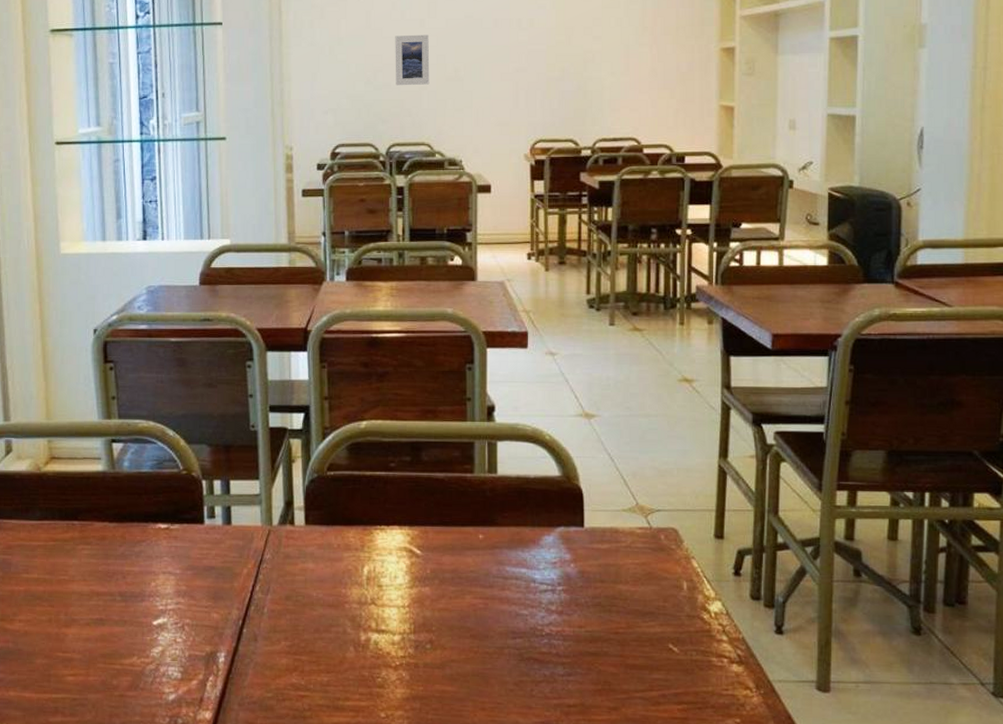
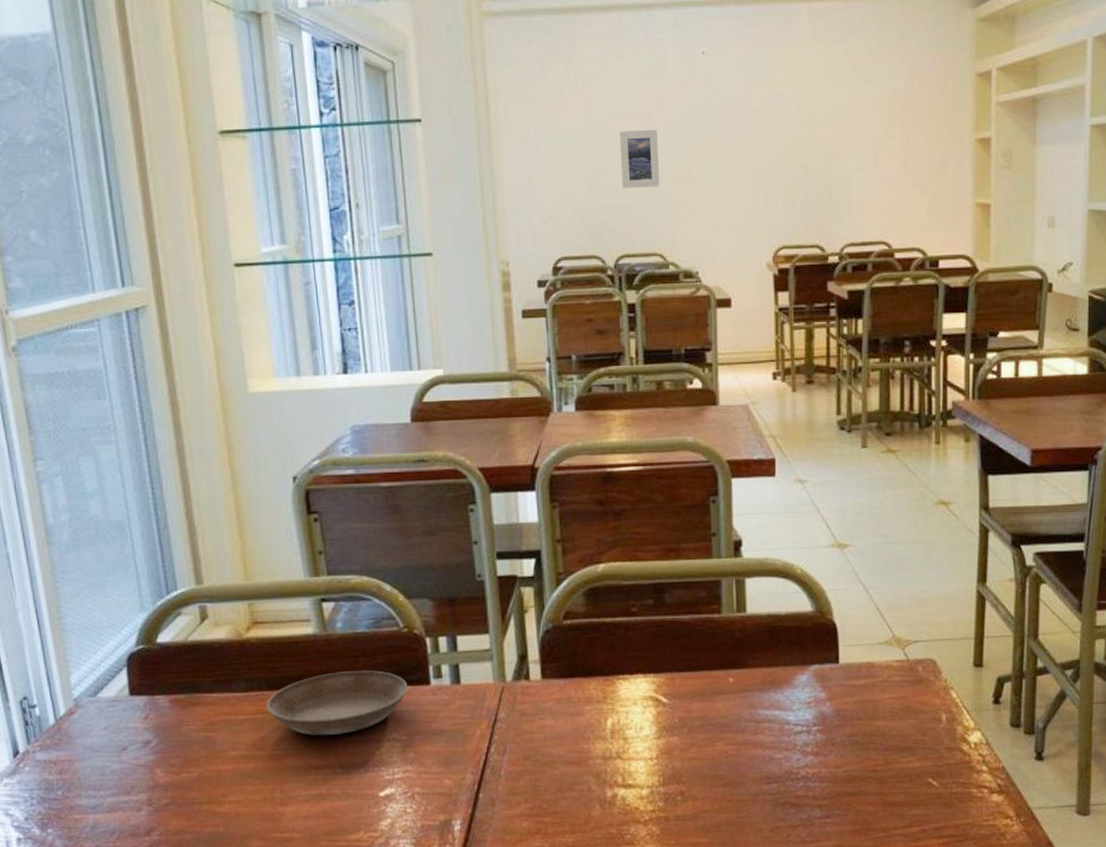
saucer: none [58,507,184,566] -> present [266,671,408,736]

